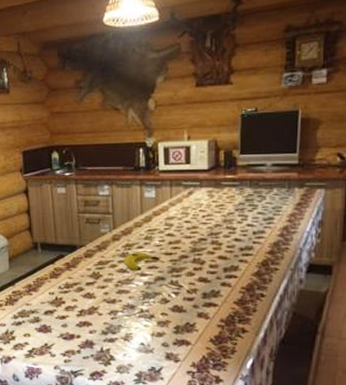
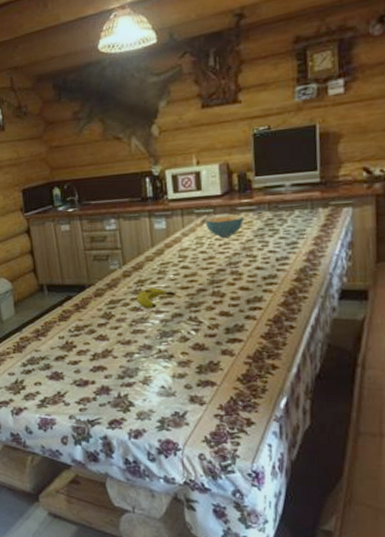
cereal bowl: none [191,188,226,209] -> present [205,214,244,238]

